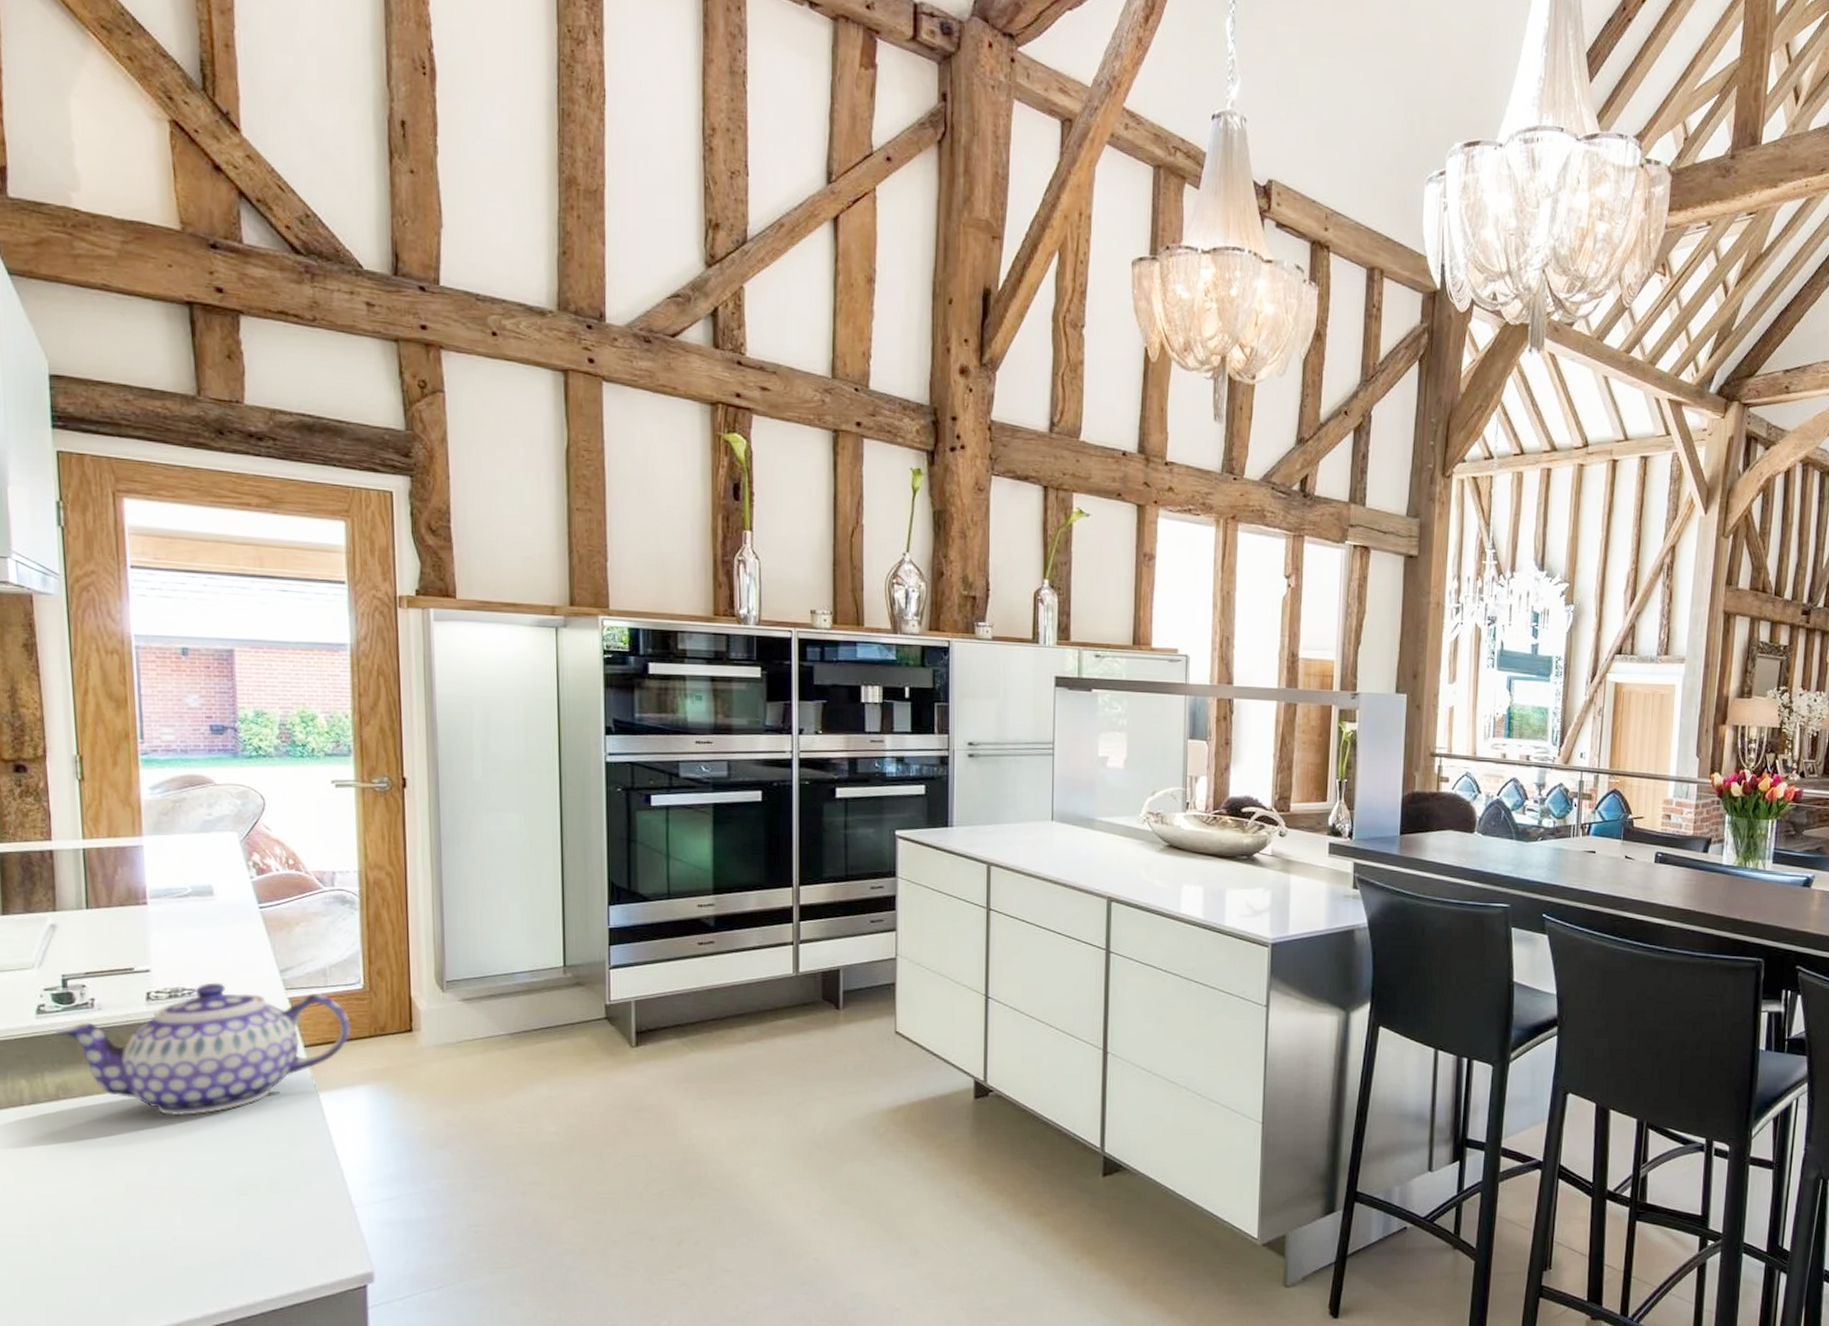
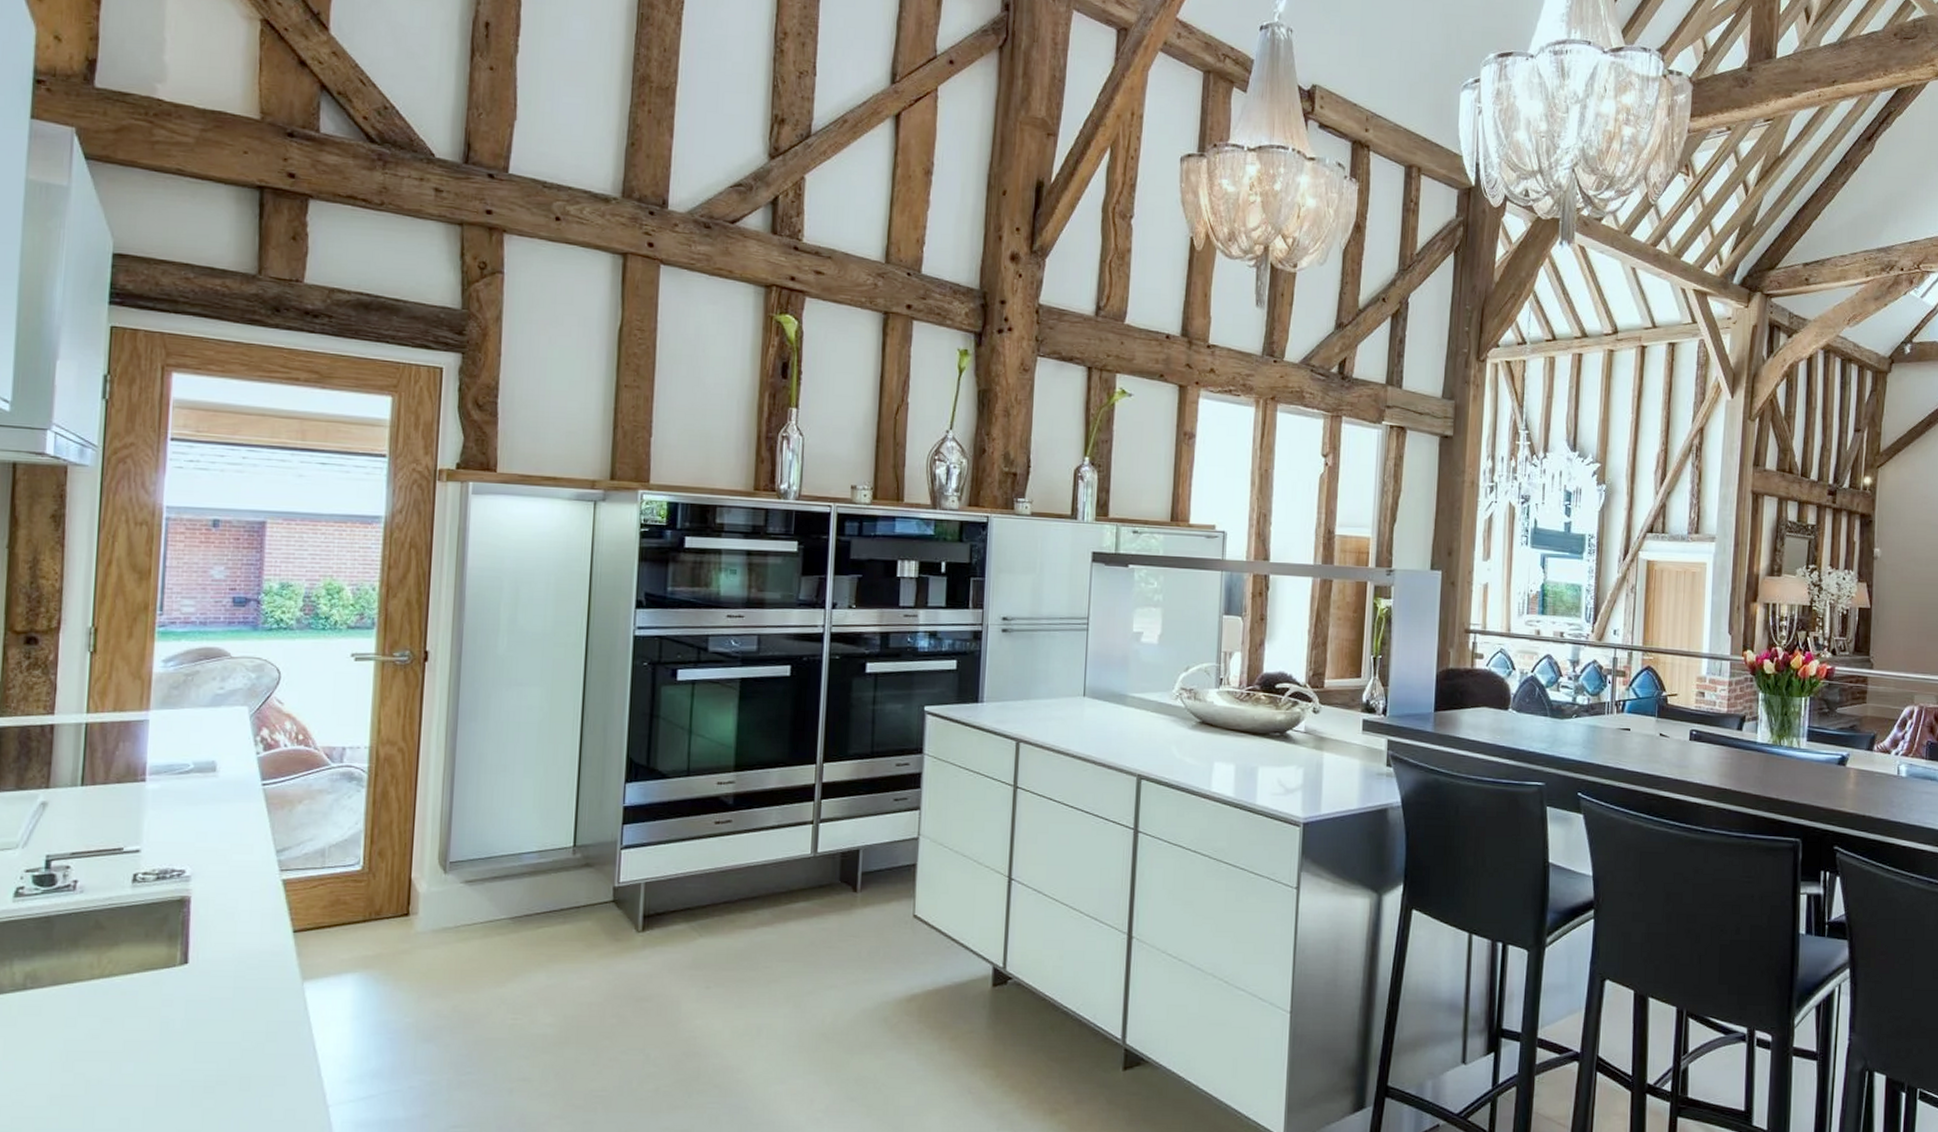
teapot: present [55,982,351,1116] -> none [31,863,345,1007]

